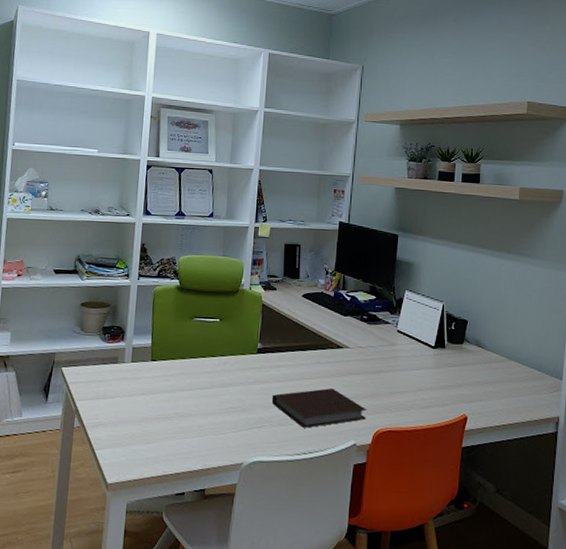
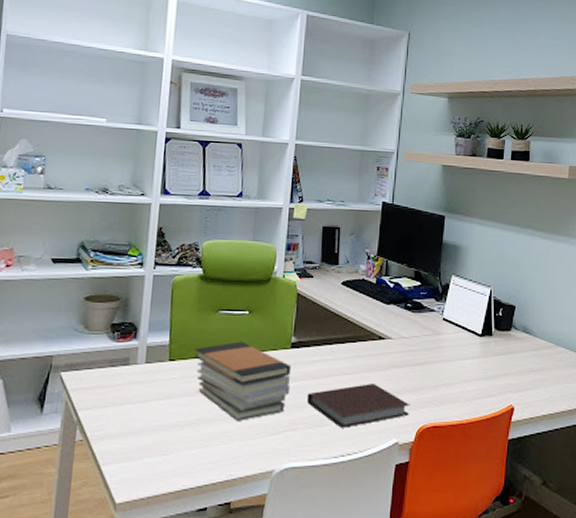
book stack: none [172,345,258,417] -> present [194,341,292,421]

